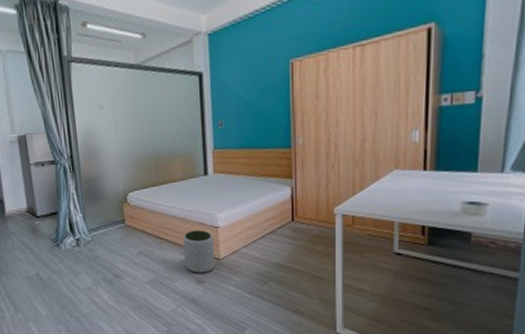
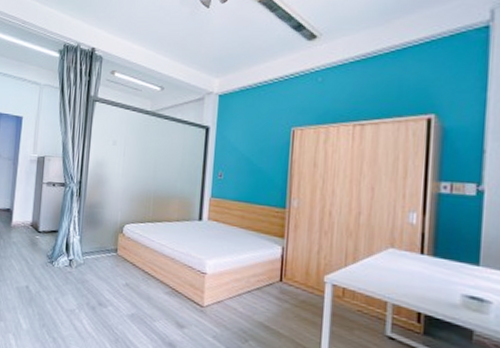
plant pot: present [182,230,215,273] -> none [167,272,200,318]

